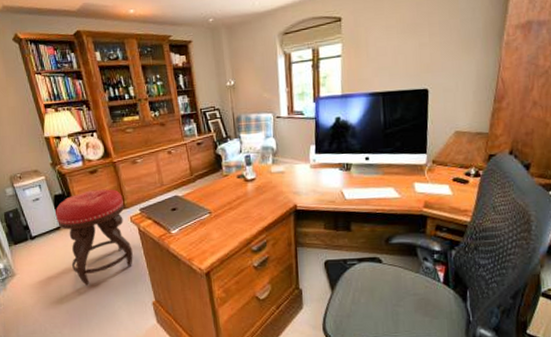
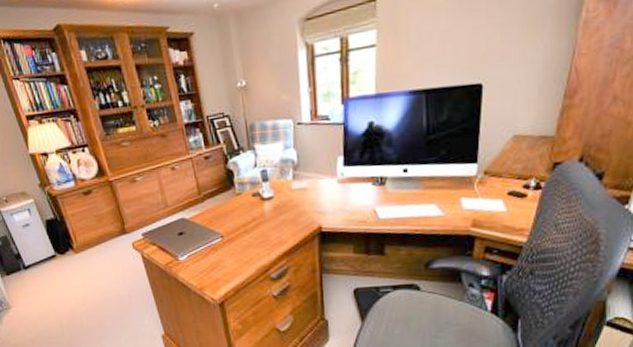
stool: present [55,189,133,286] -> none [48,212,138,318]

